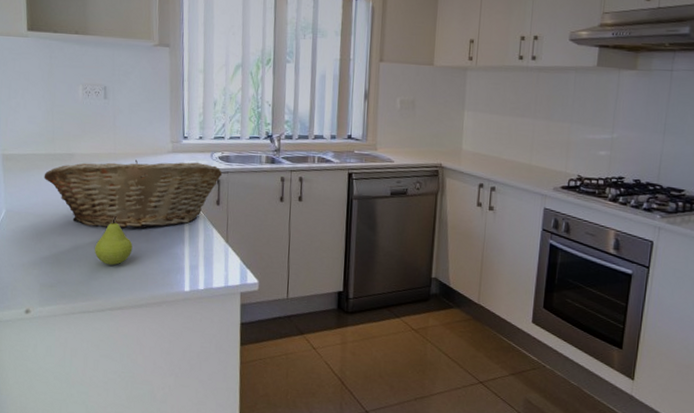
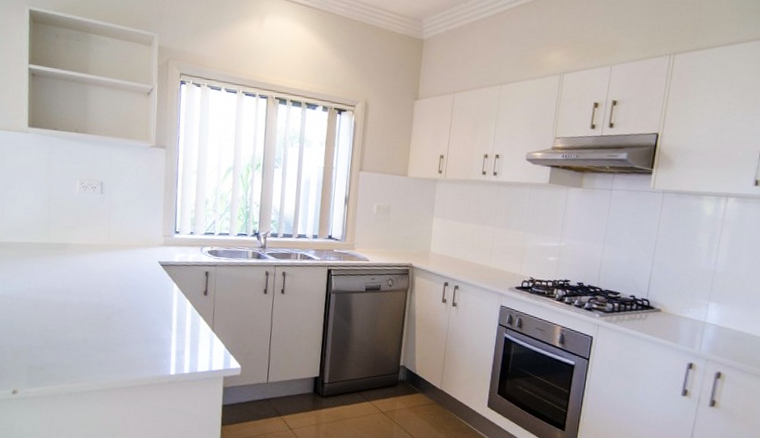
fruit basket: present [44,159,223,229] -> none [37,251,211,315]
fruit: present [95,216,133,266] -> none [84,303,122,350]

